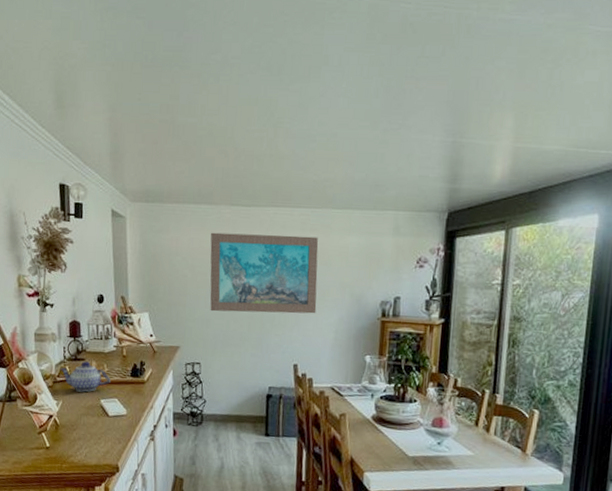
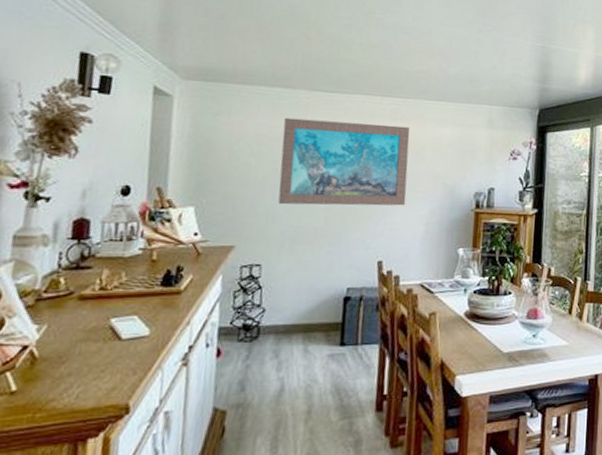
teapot: present [59,361,111,392] -> none [48,270,130,311]

